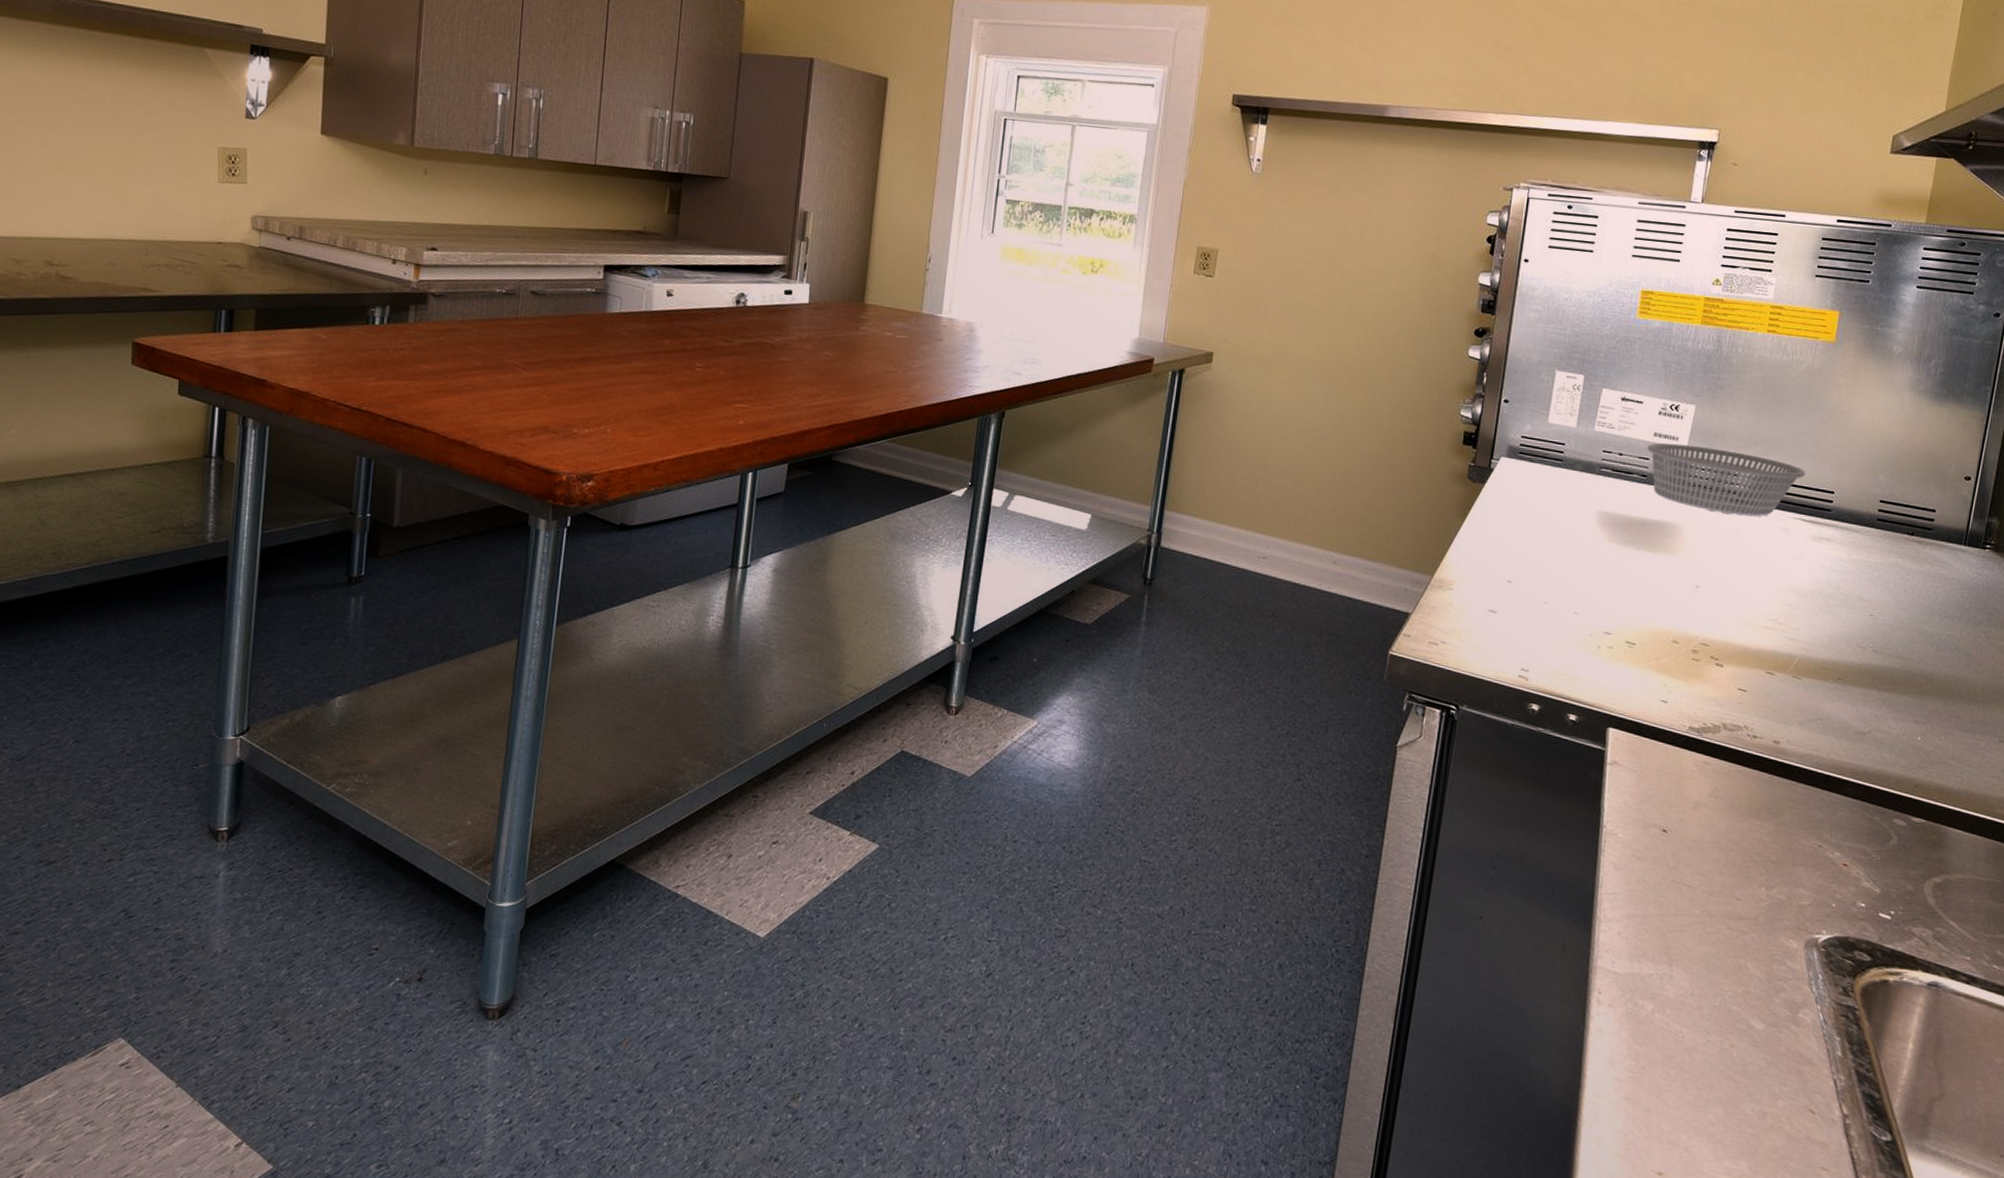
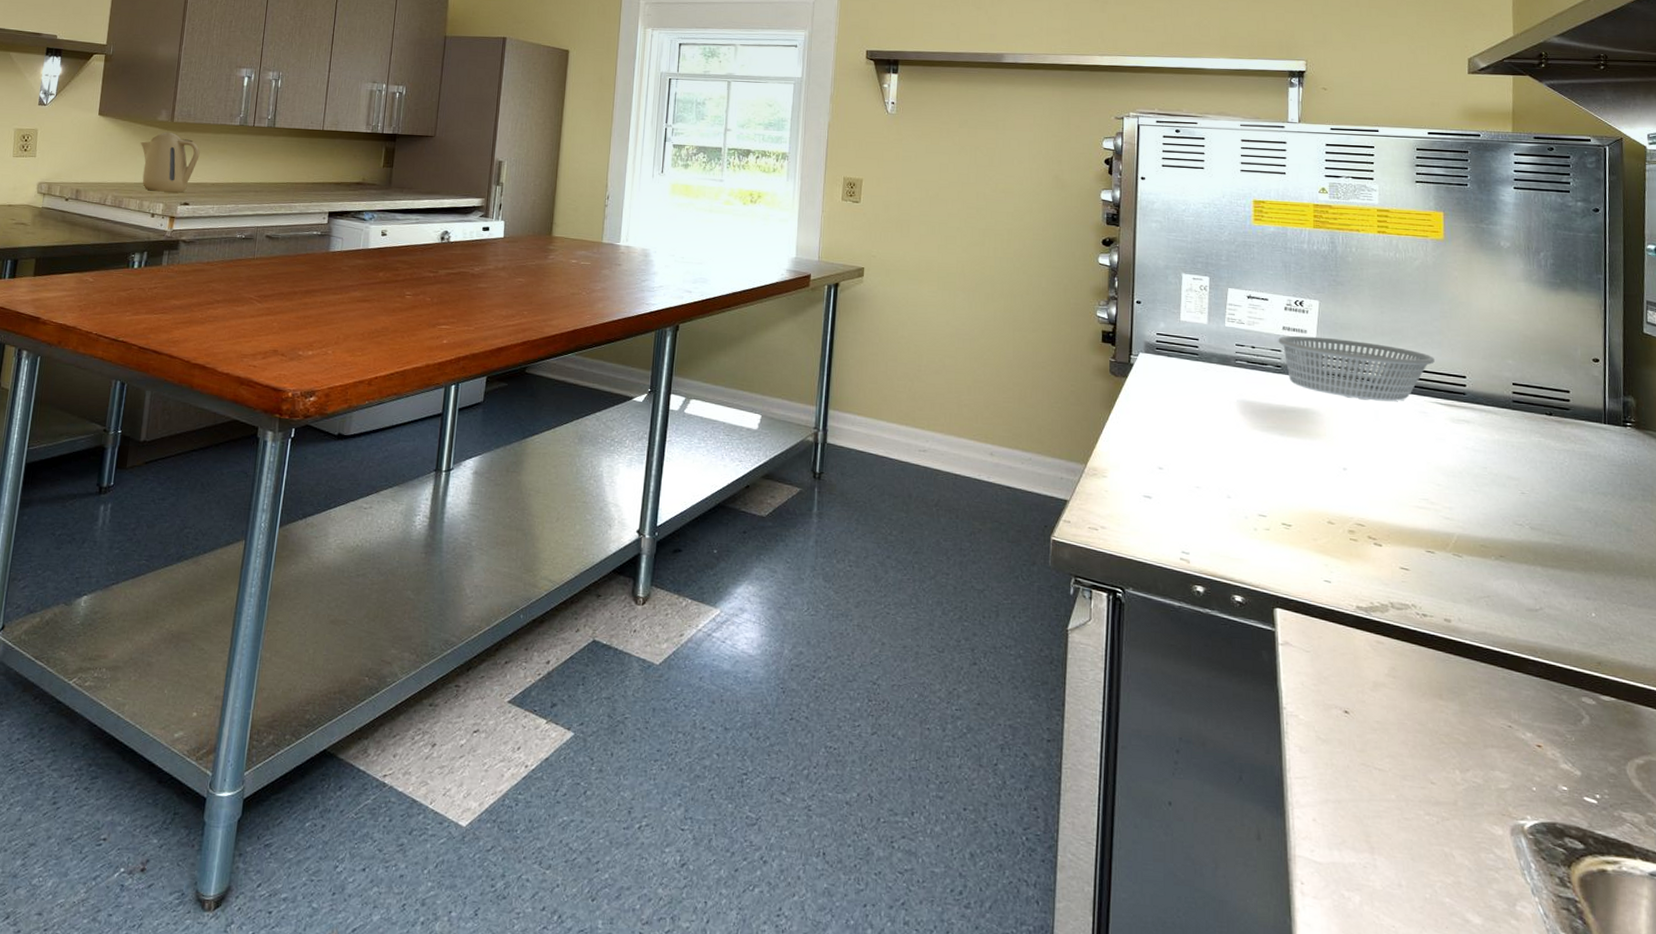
kettle: none [374,159,448,235] -> present [140,132,200,193]

